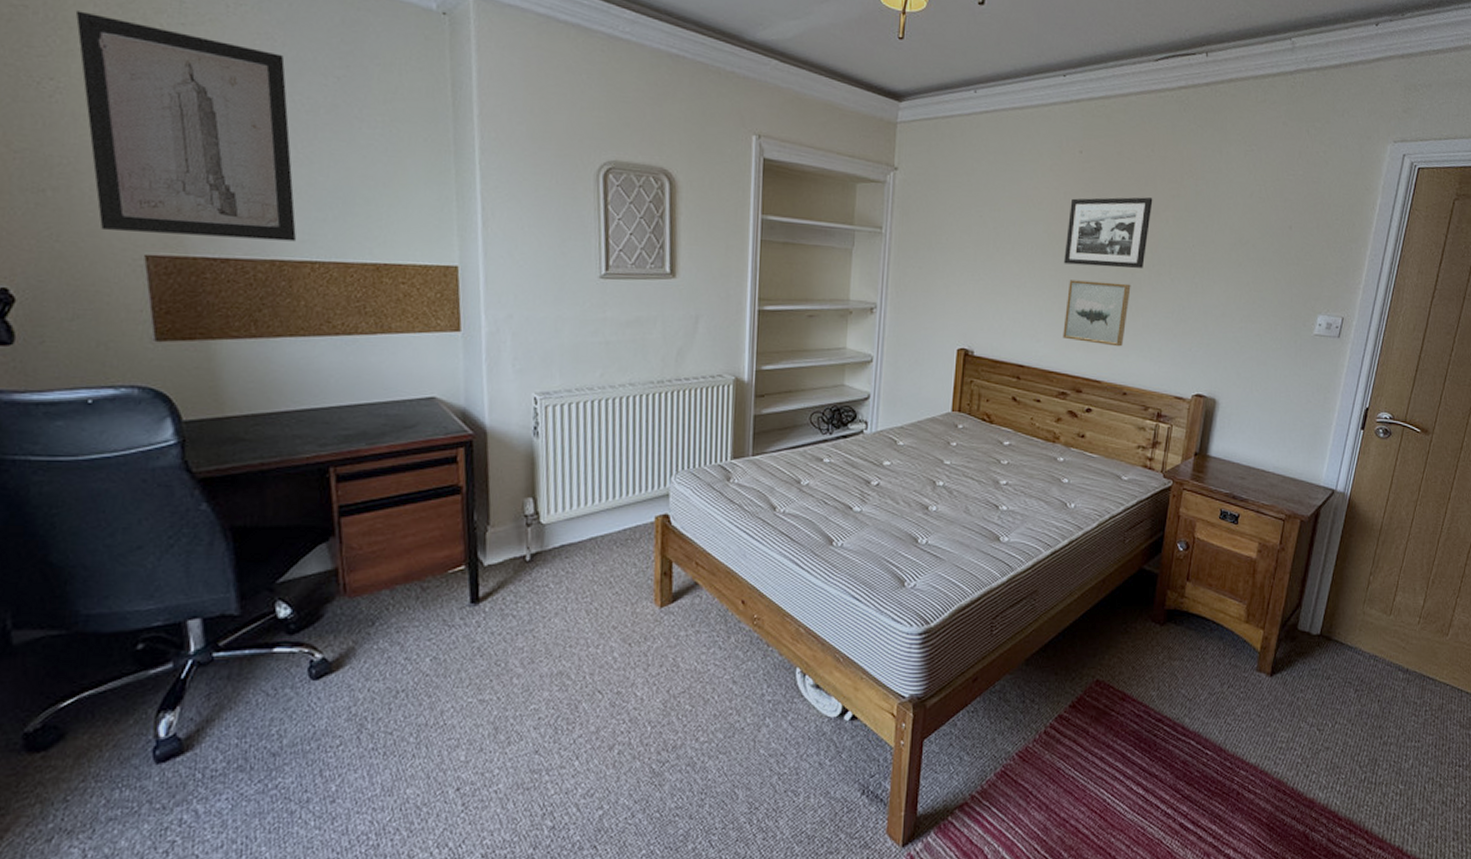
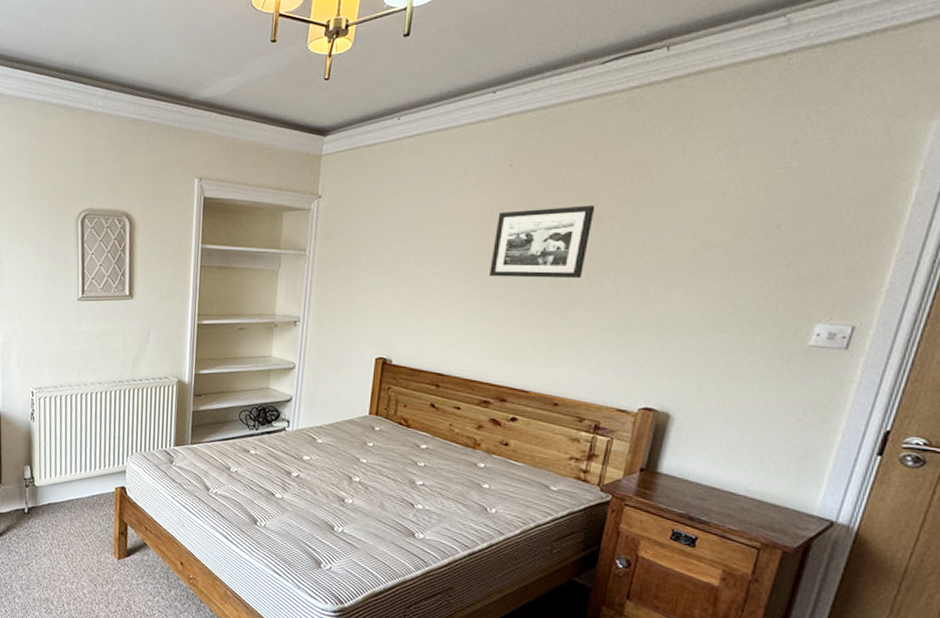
wall art: present [1063,280,1131,347] -> none [486,292,566,357]

